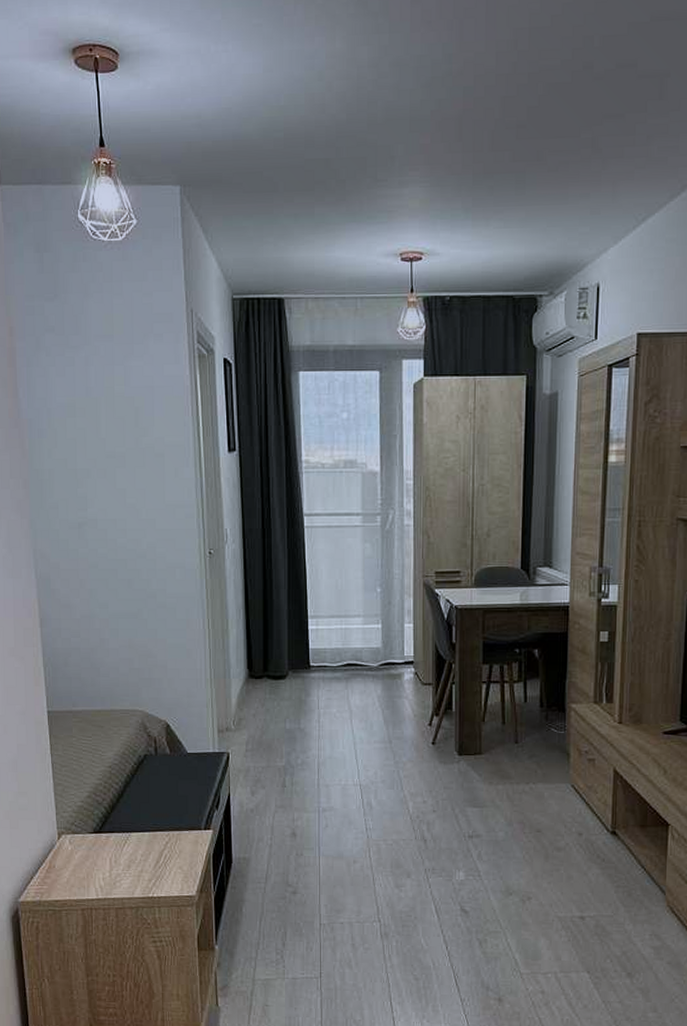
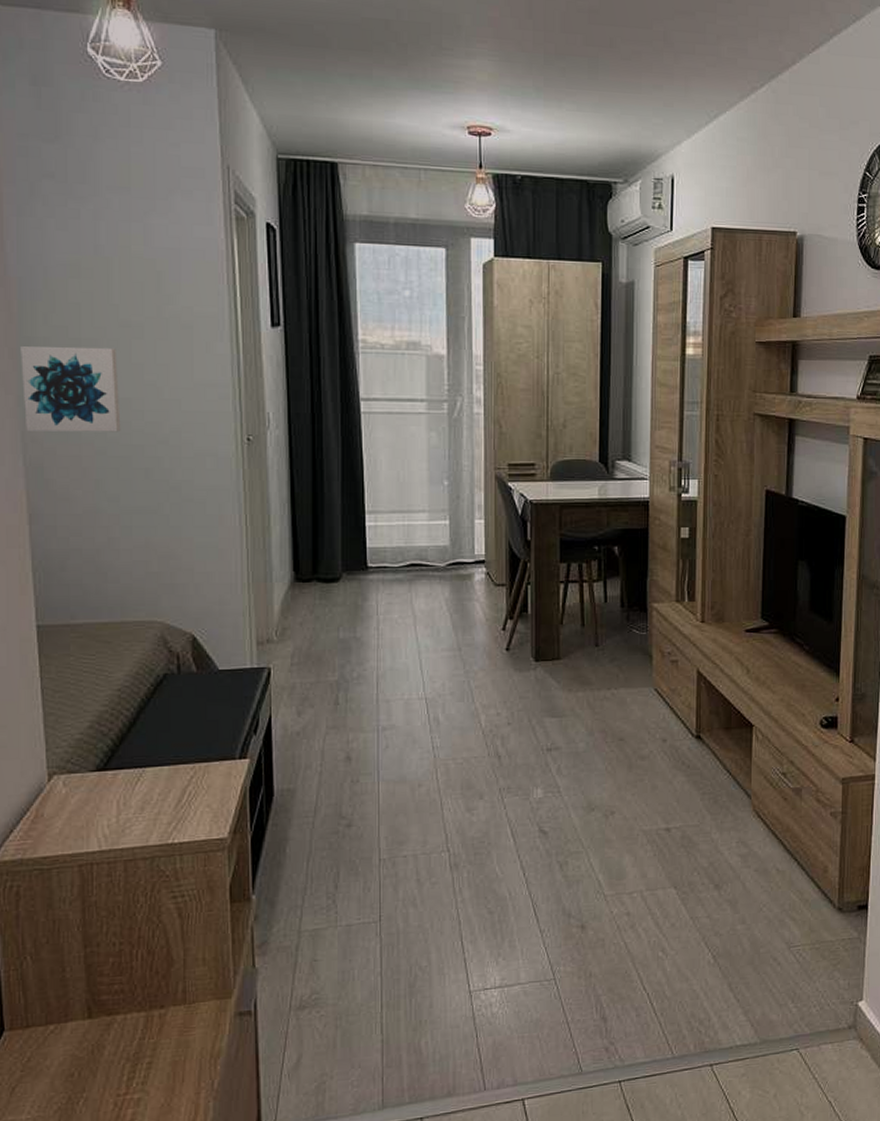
wall art: none [31,476,109,549] -> present [20,346,121,432]

